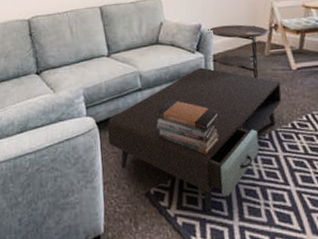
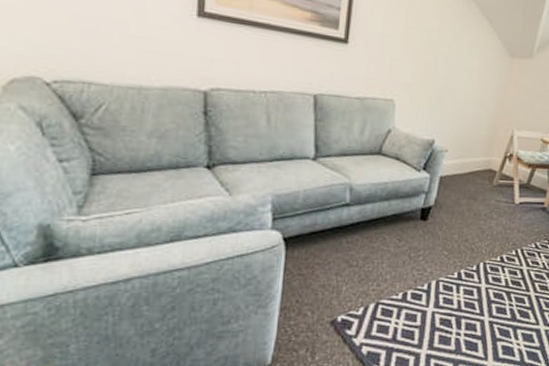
coffee table: present [107,67,282,216] -> none [295,188,501,344]
book stack: present [155,99,220,155] -> none [358,220,433,283]
side table: present [208,24,270,79] -> none [432,145,504,208]

